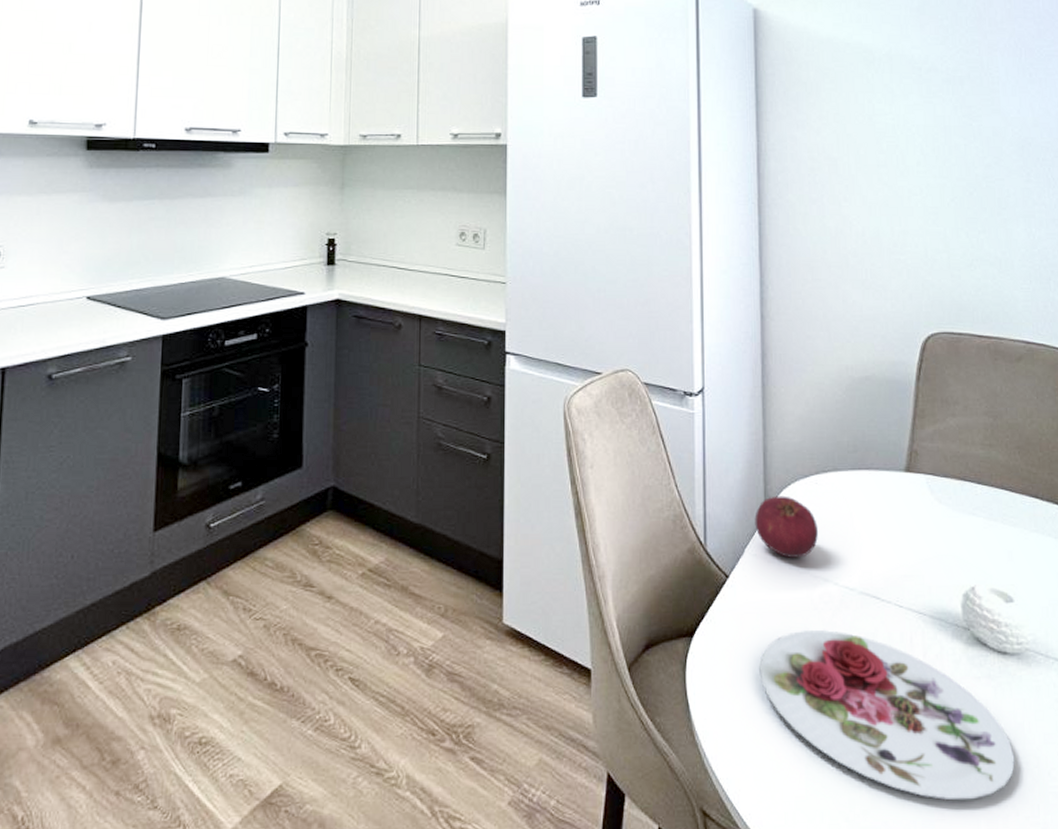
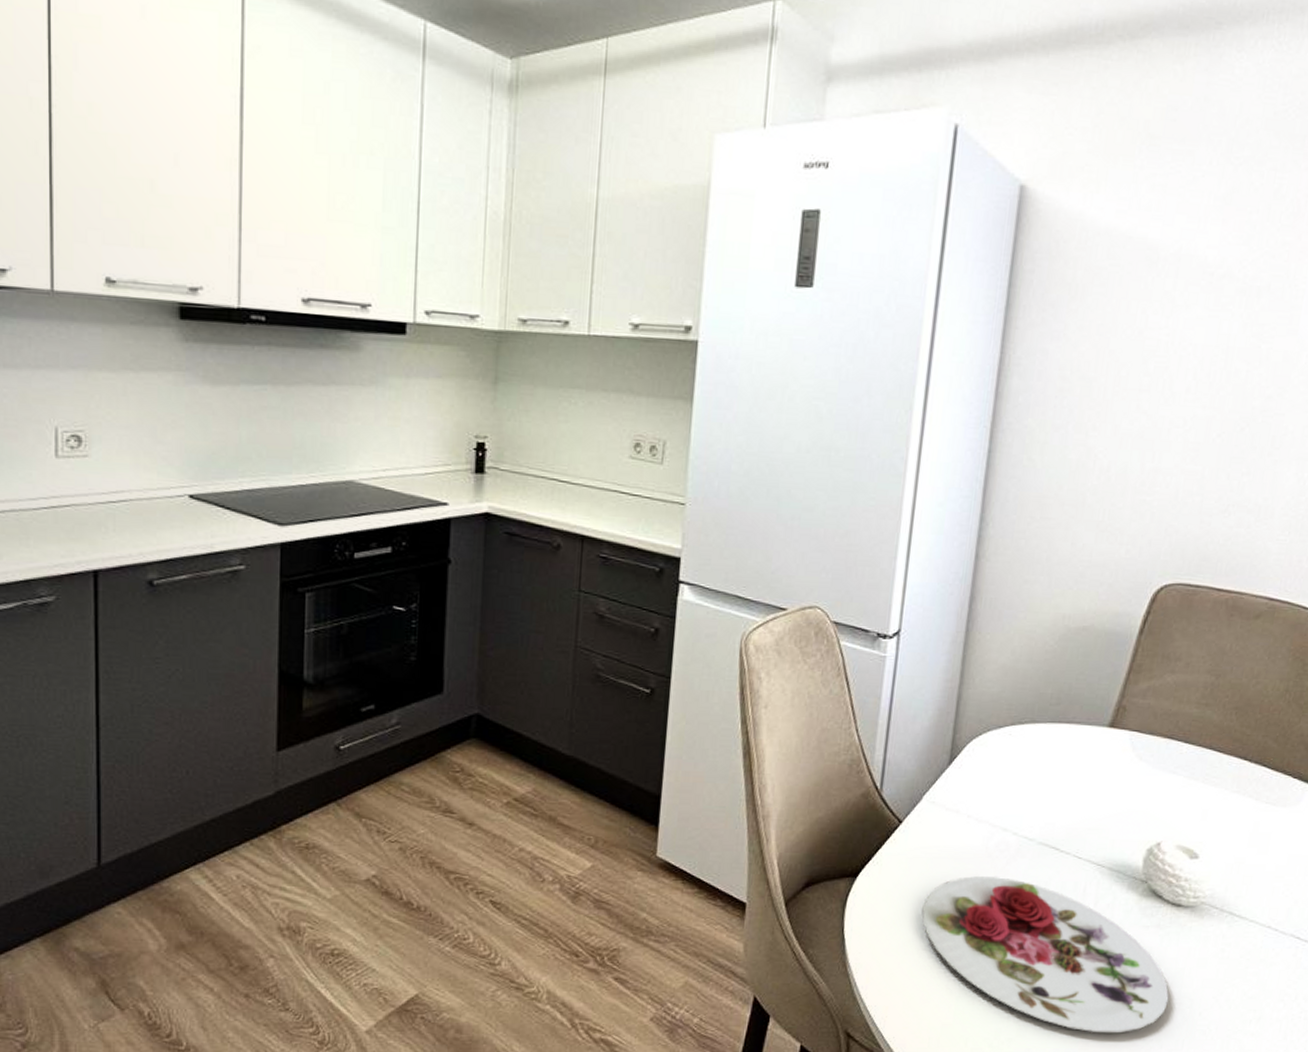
fruit: present [754,496,818,558] -> none [937,745,1005,807]

